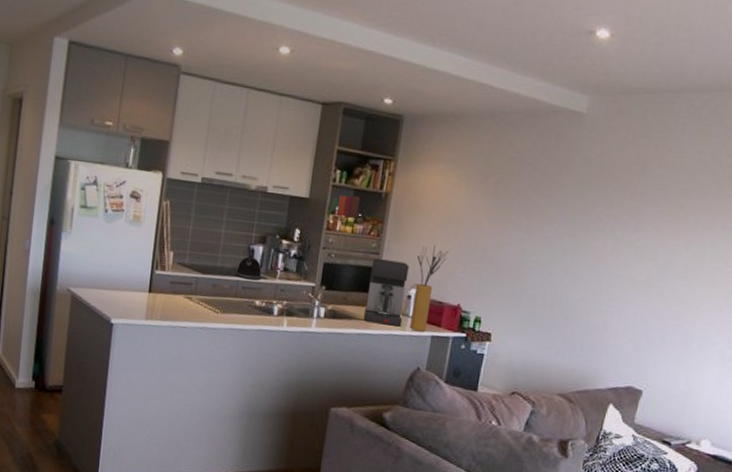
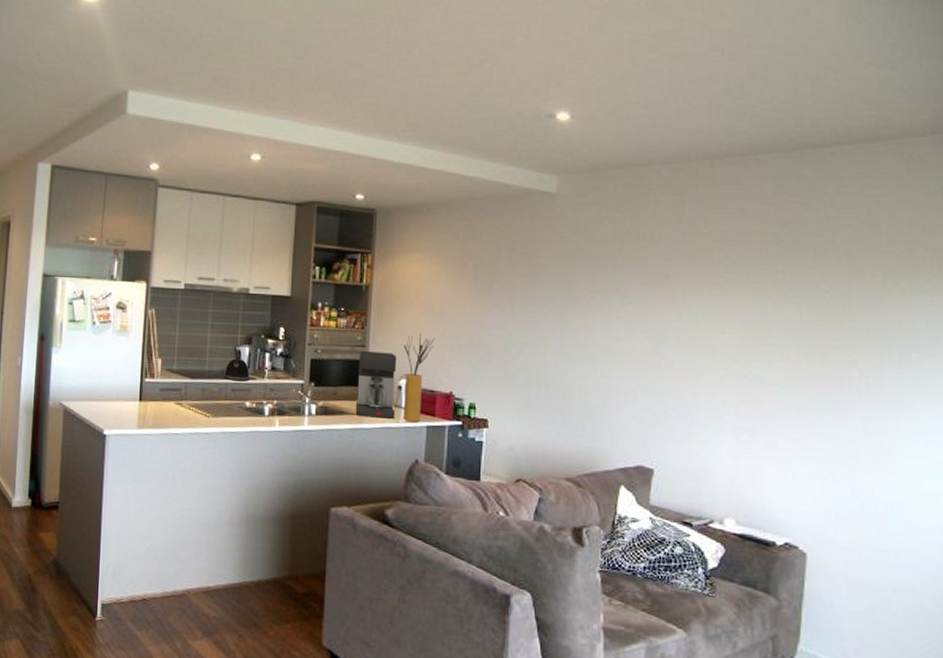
books: present [327,195,360,218] -> none [309,290,341,313]

